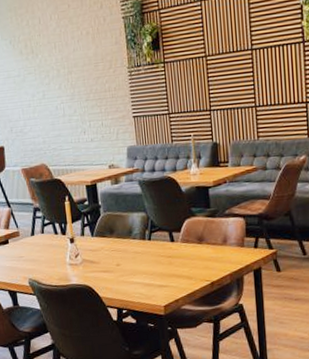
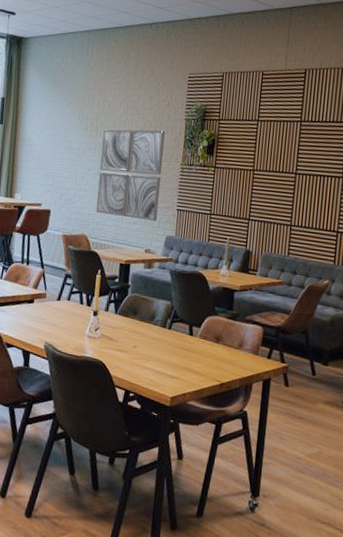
wall art: none [39,36,114,139] -> present [96,129,165,222]

